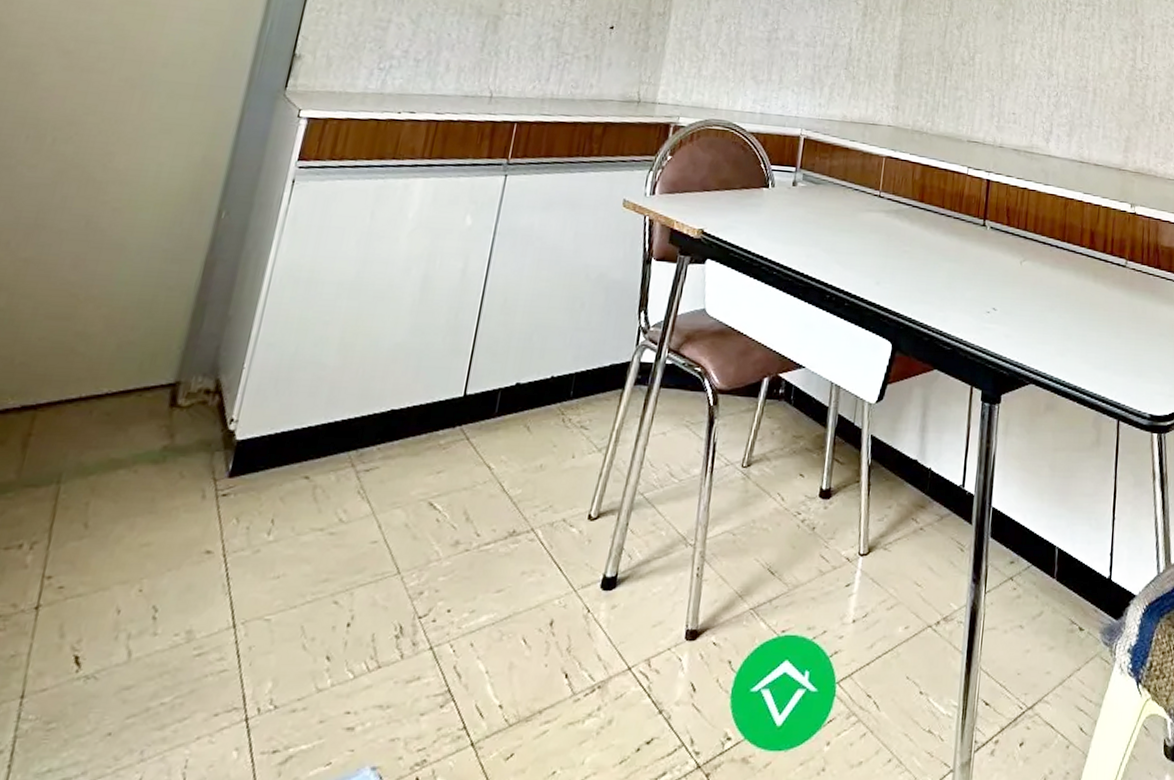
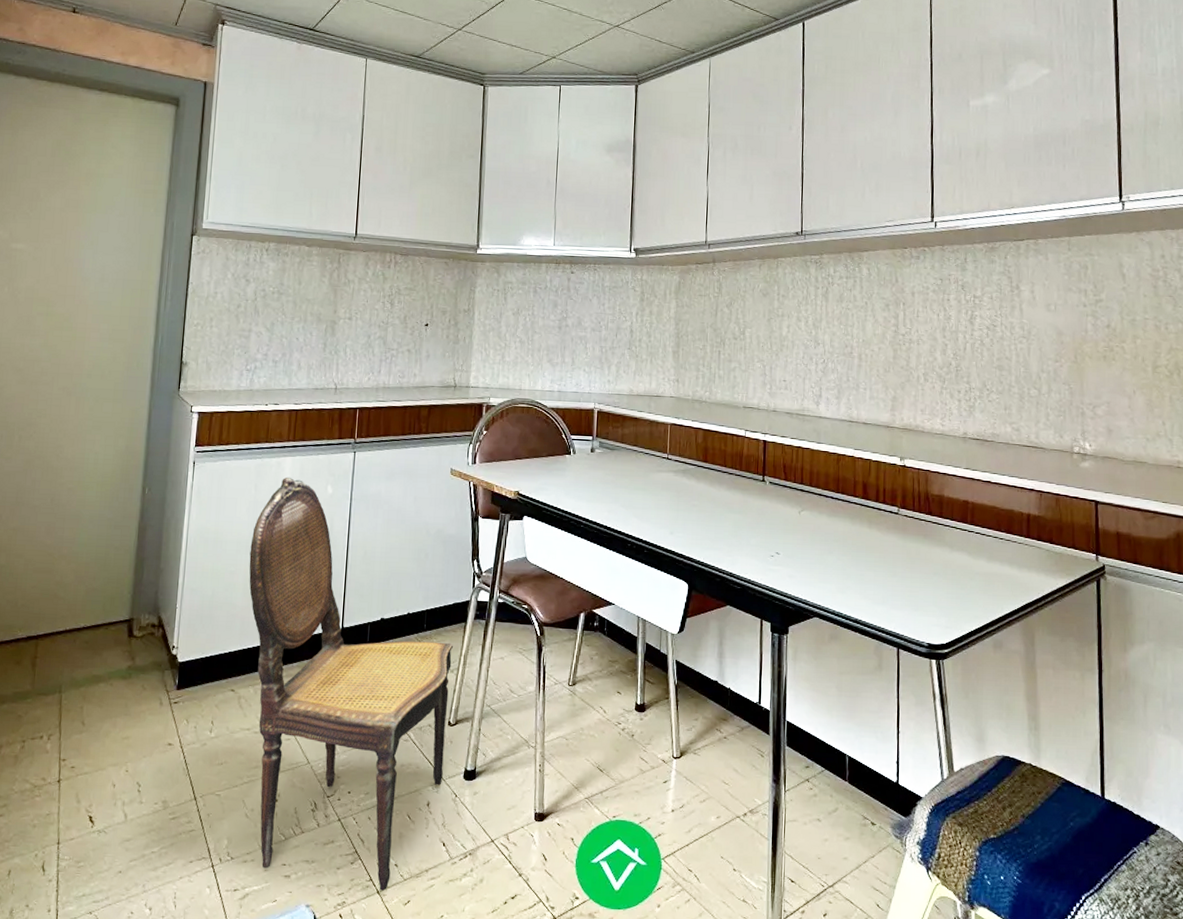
dining chair: none [316,202,605,744] -> present [249,477,454,892]

